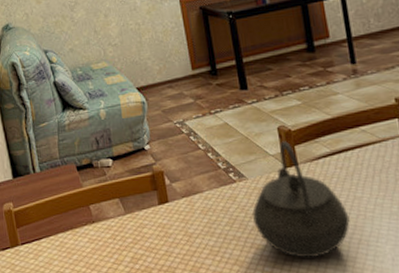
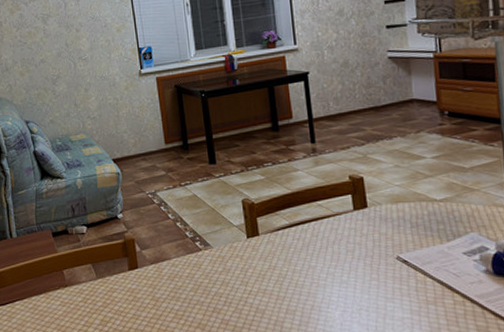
kettle: present [251,141,350,258] -> none [215,213,304,323]

